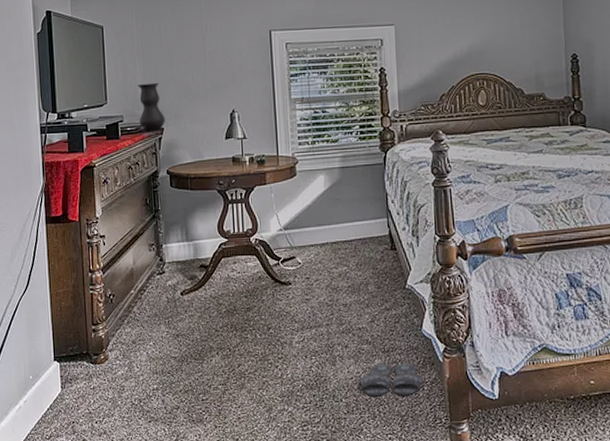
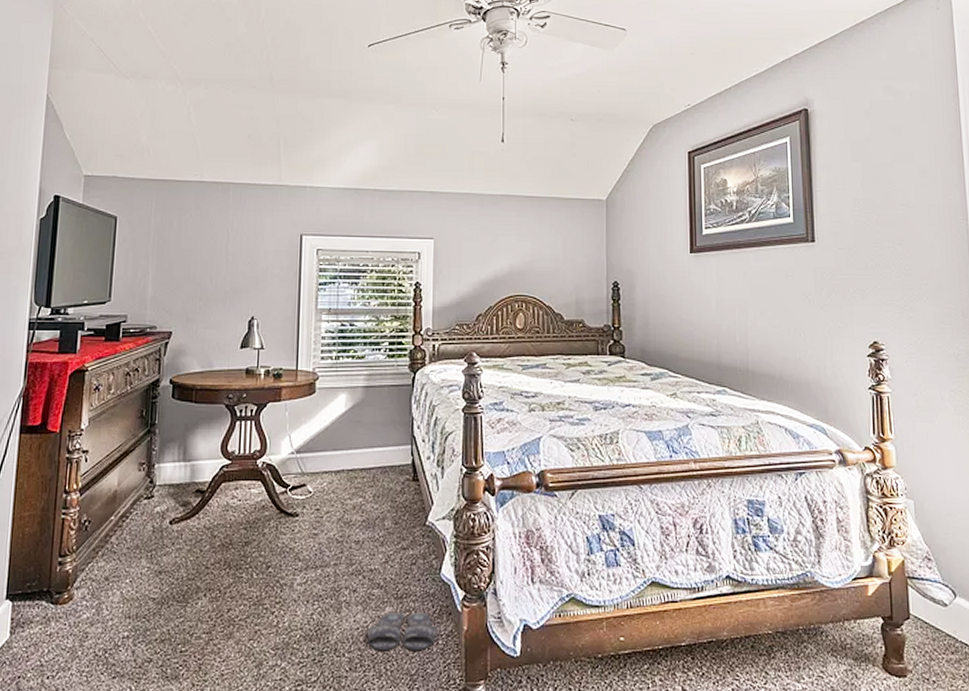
vase: present [137,82,165,133] -> none [145,281,175,336]

